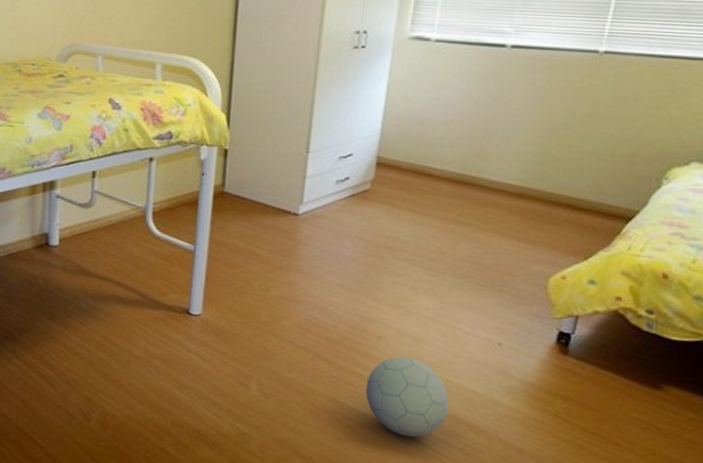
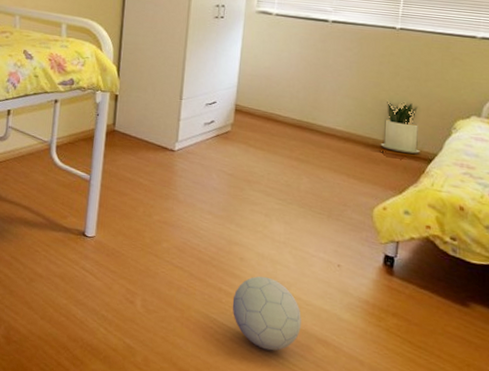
planter: none [564,147,618,212] -> present [380,102,420,154]

